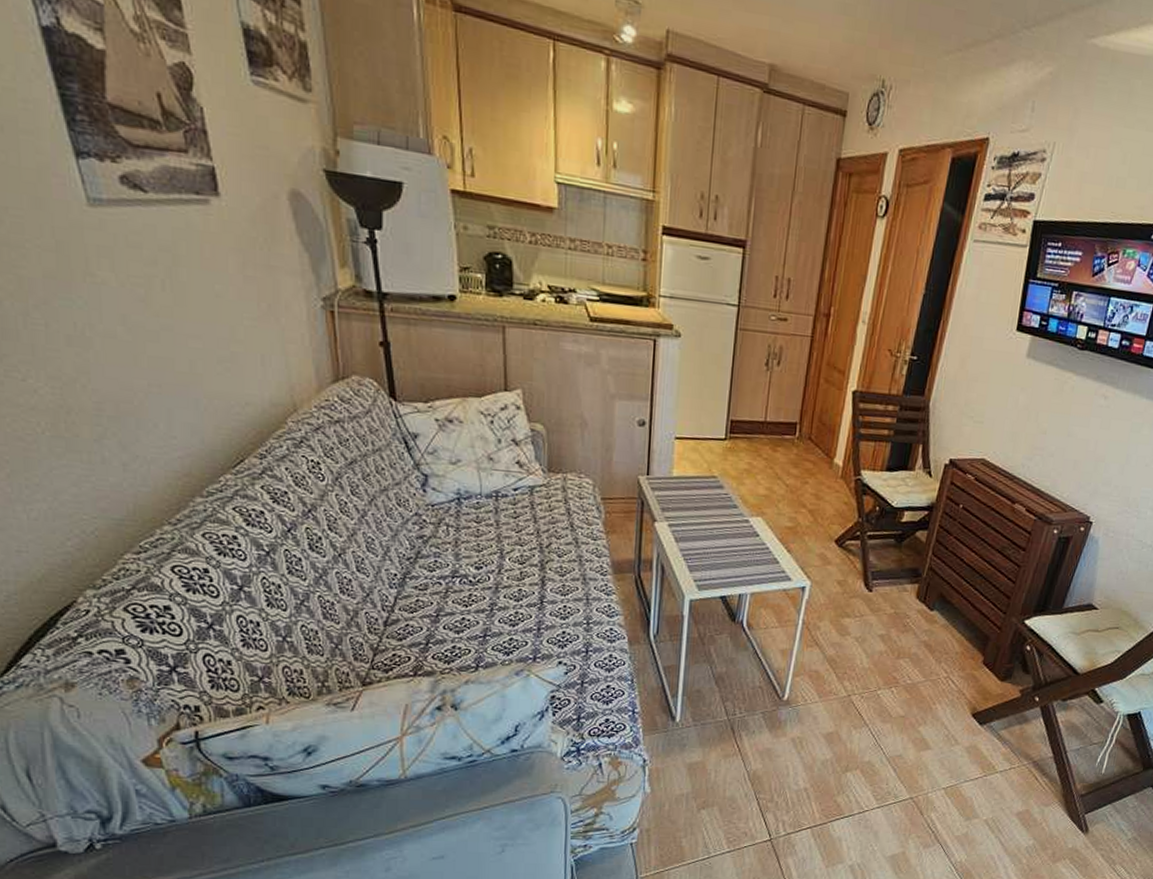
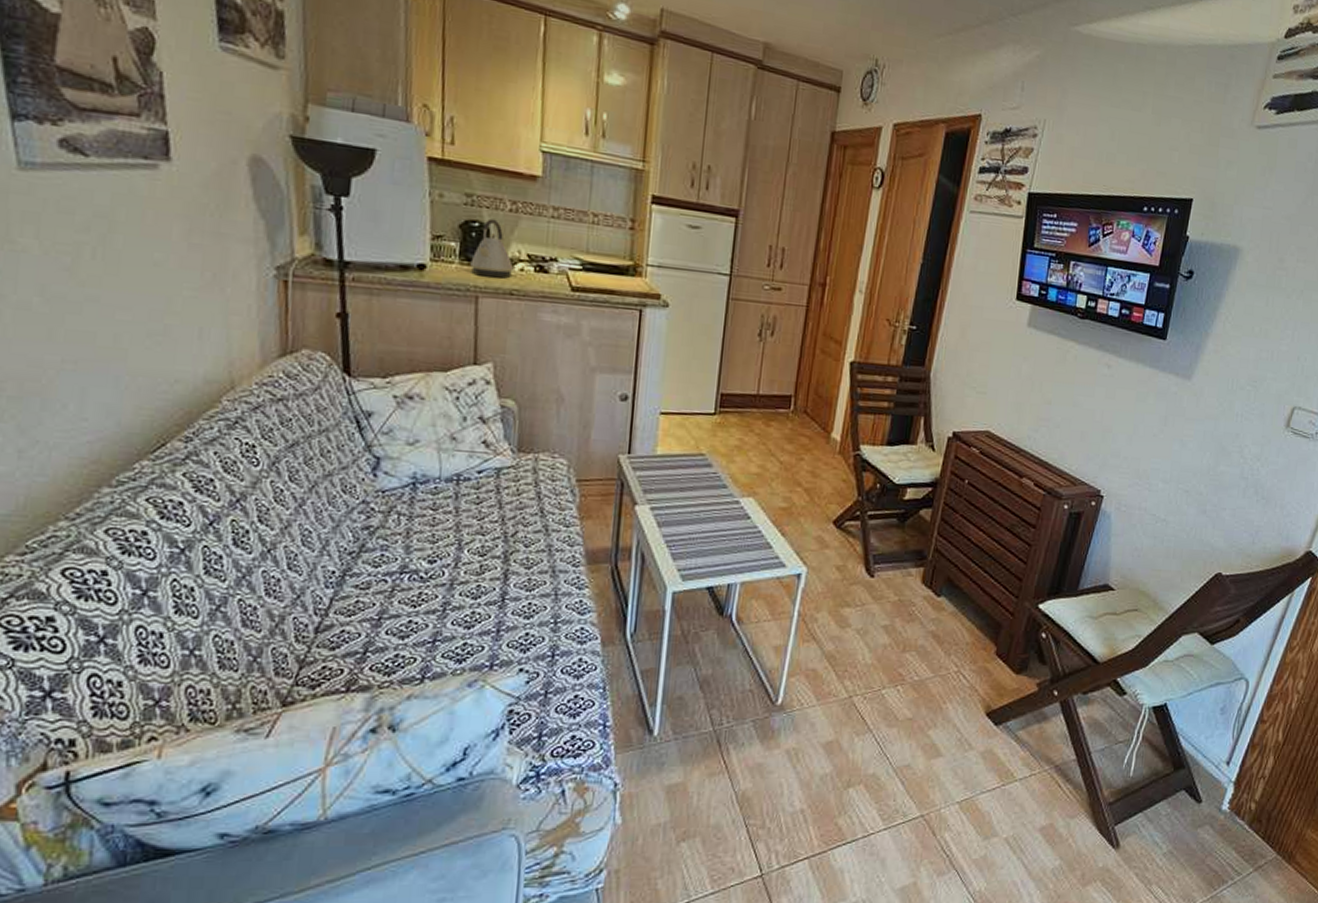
kettle: none [496,250,536,311] -> present [470,218,514,280]

